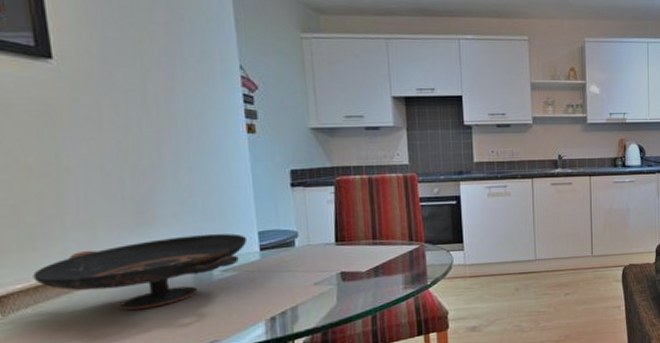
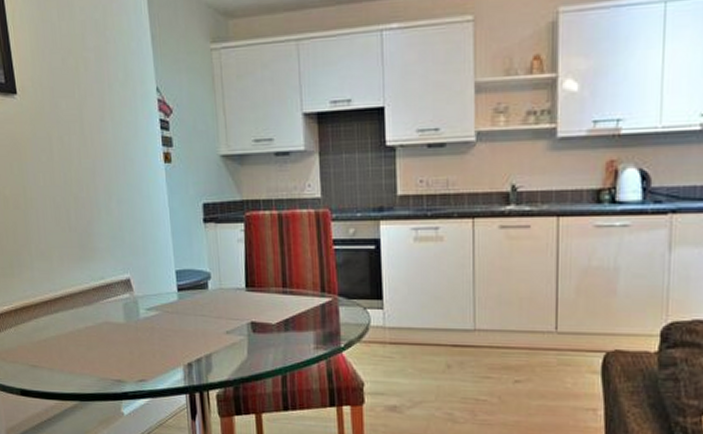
decorative bowl: present [33,233,248,311] -> none [13,269,167,341]

